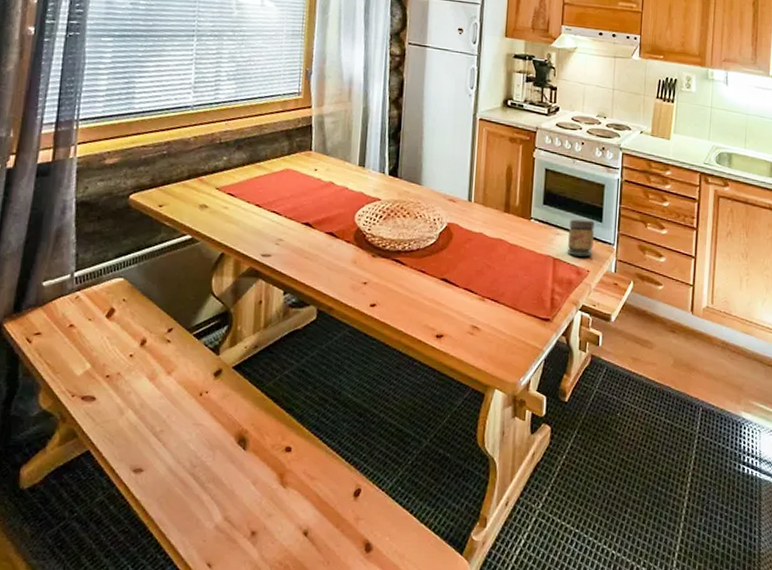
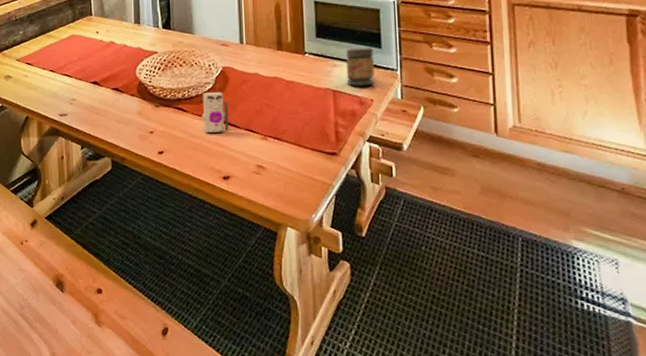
toy: none [420,247,450,290] -> present [201,92,229,133]

